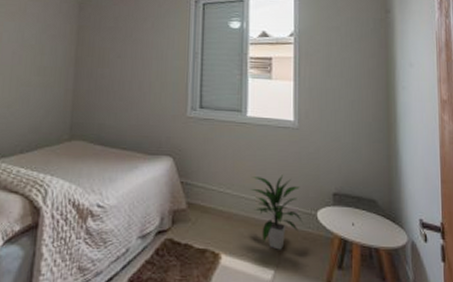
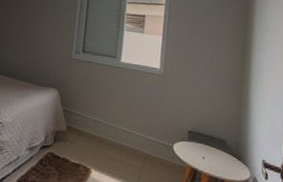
indoor plant: present [250,175,304,250] -> none [119,111,162,172]

